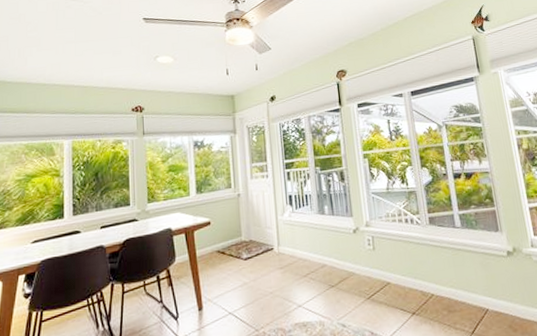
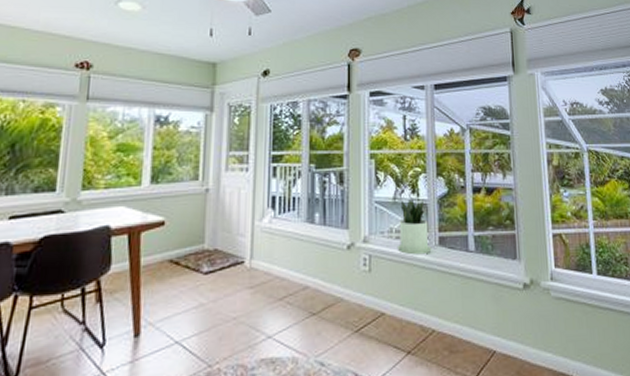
planter: none [393,188,424,234] -> present [397,199,432,255]

